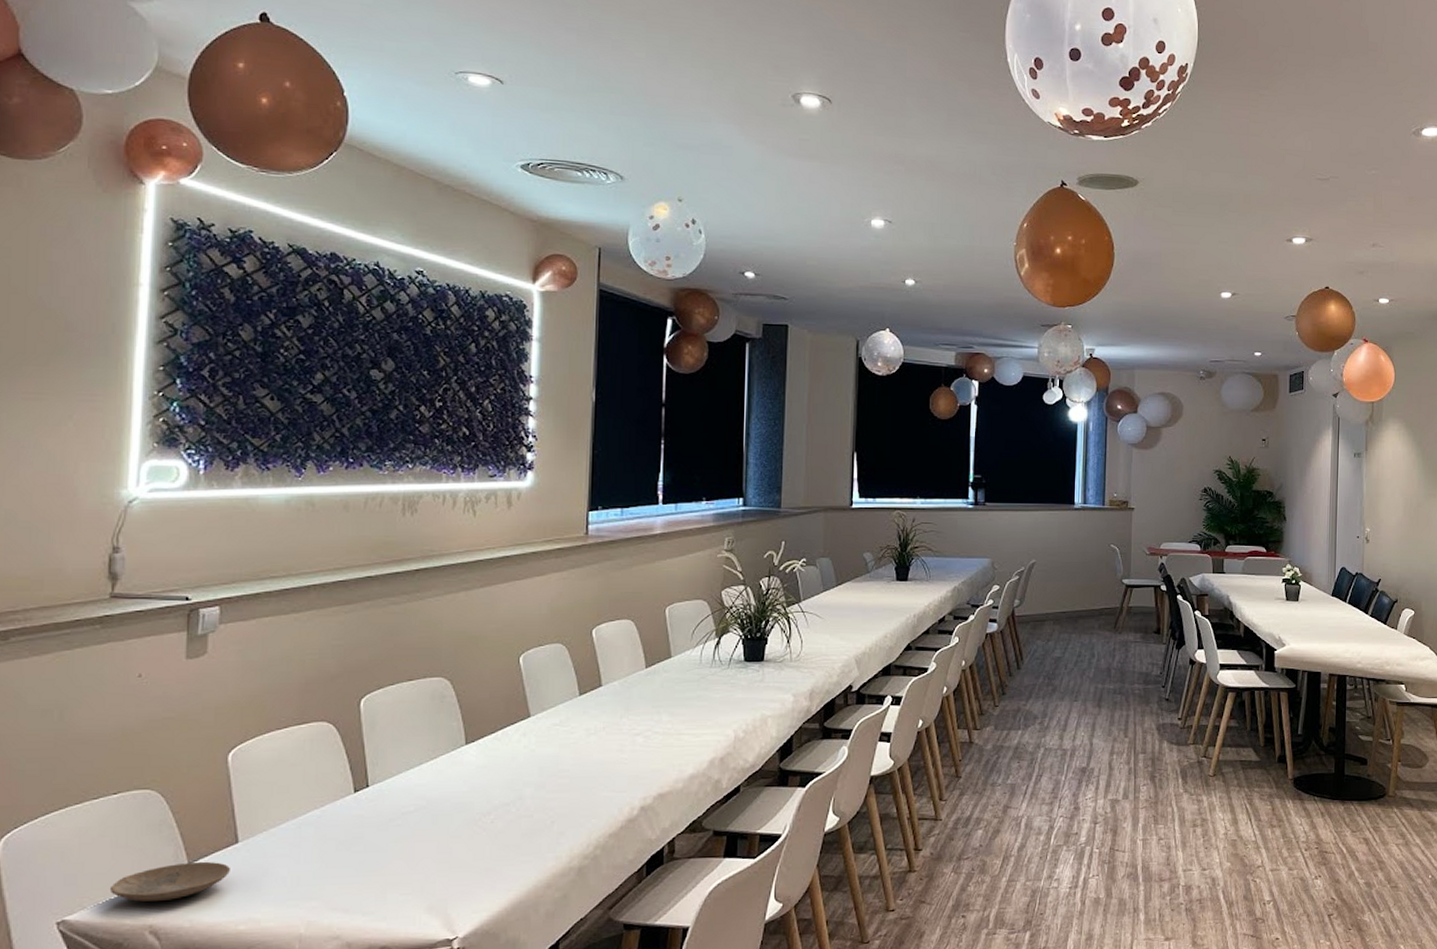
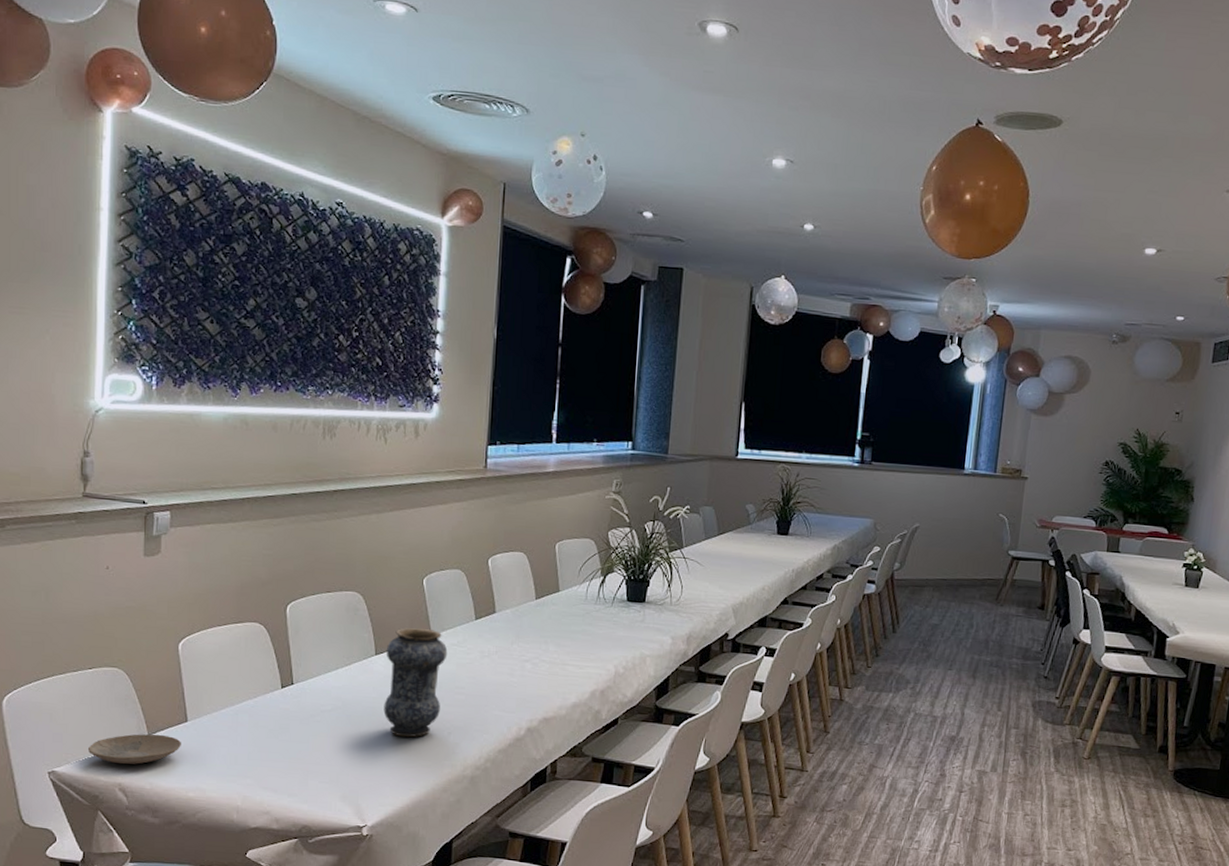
vase: none [476,710,549,833] -> present [383,627,448,738]

